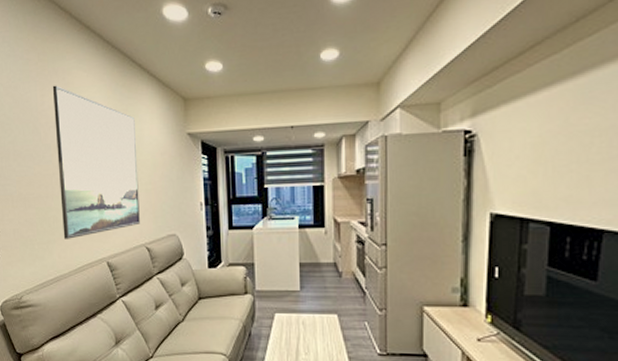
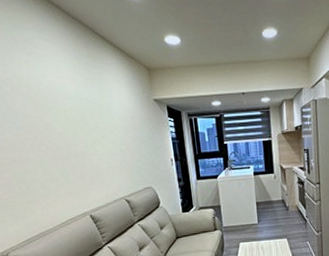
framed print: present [52,85,140,239] -> none [13,54,118,198]

